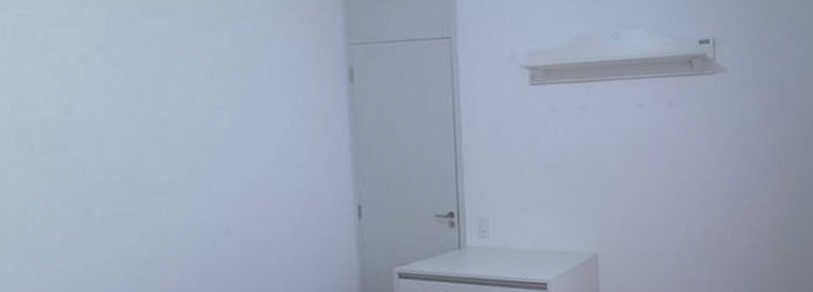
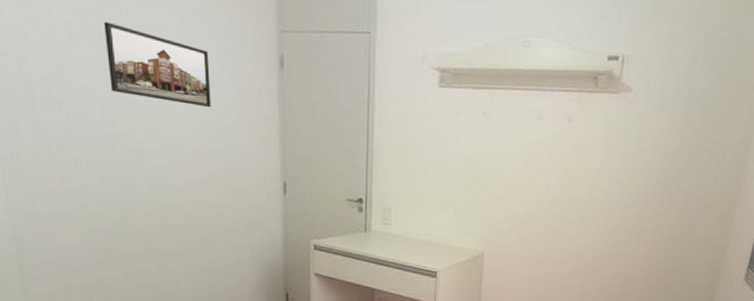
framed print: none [130,50,266,133] -> present [104,21,211,108]

